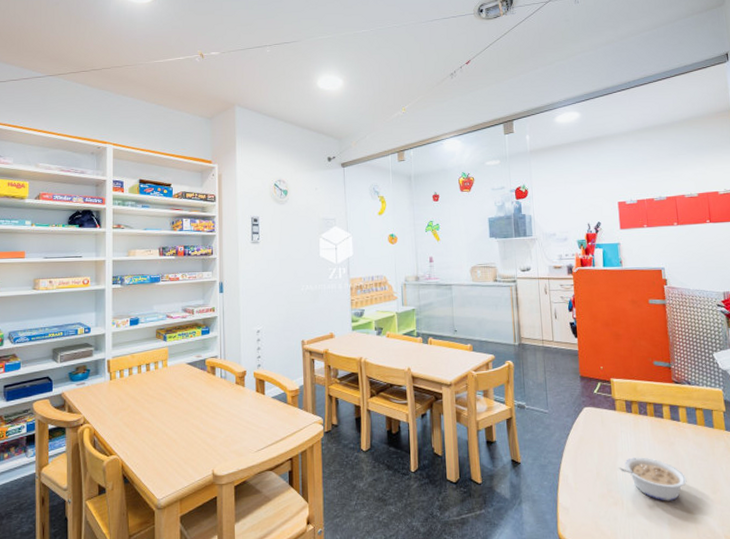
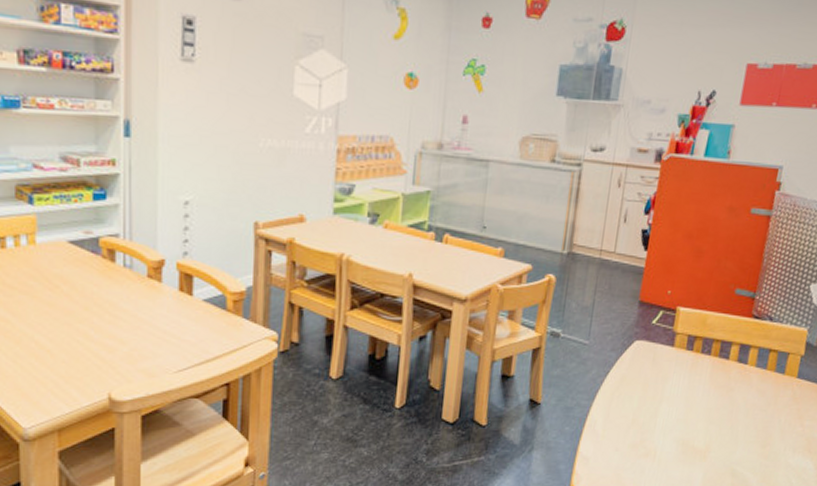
legume: present [619,457,687,501] -> none [660,403,737,454]

